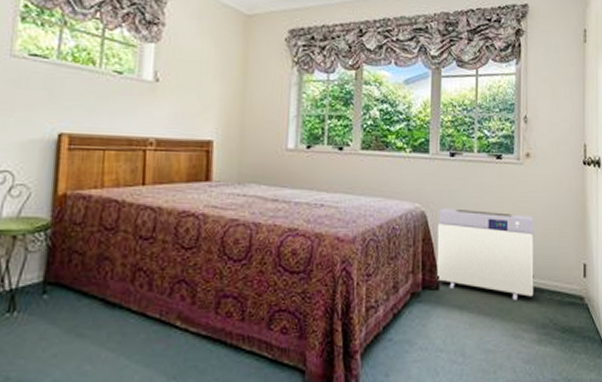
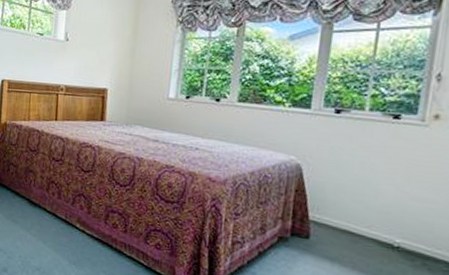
air purifier: present [436,208,534,300] -> none [308,163,436,265]

